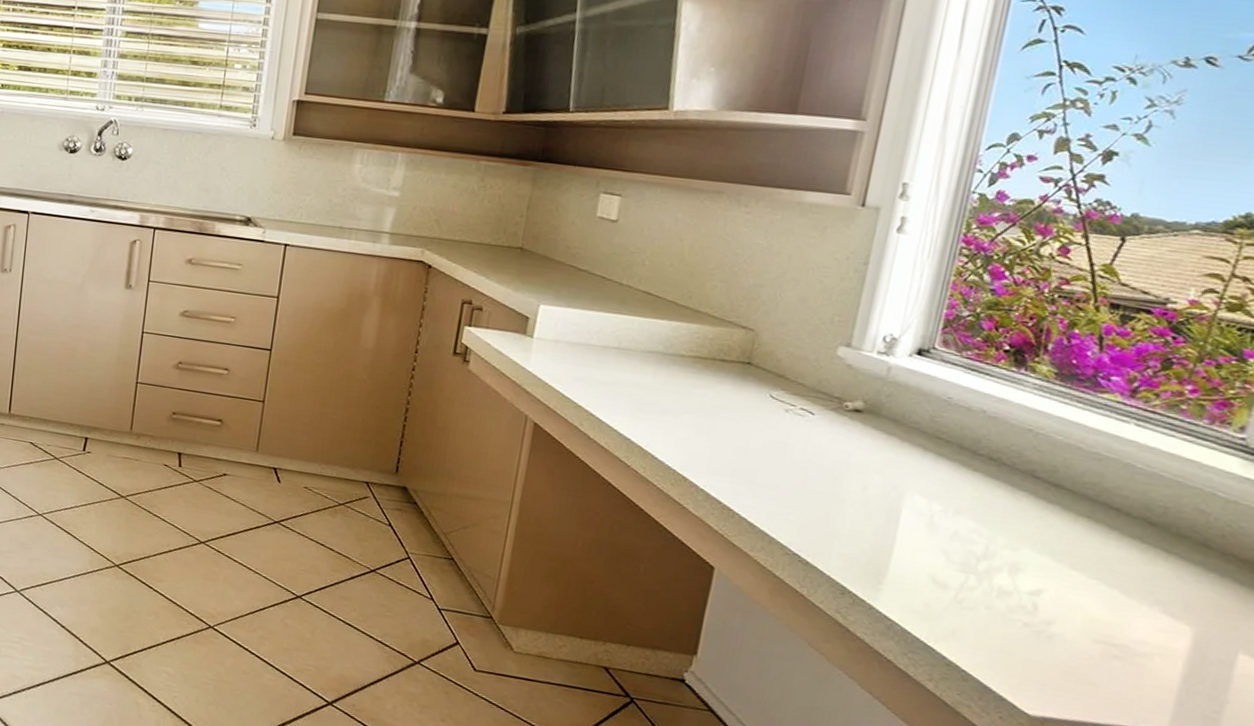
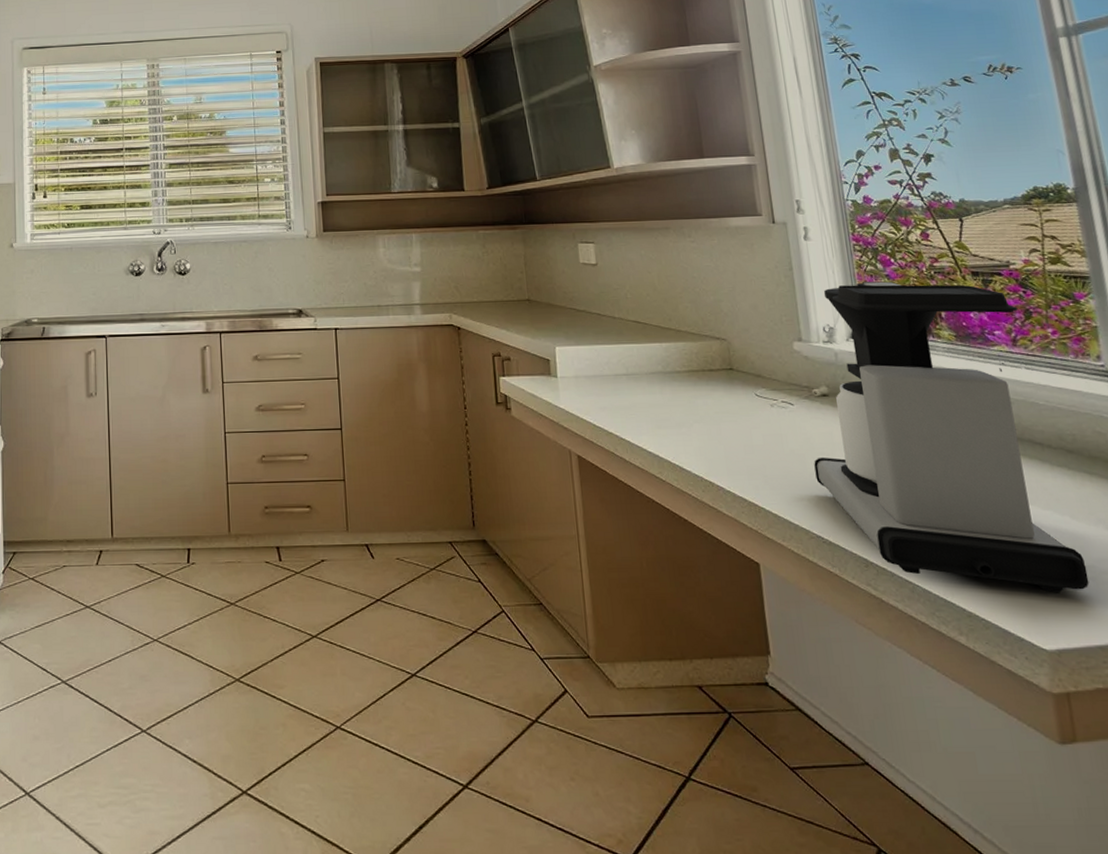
coffee maker: none [813,292,1157,667] -> present [814,281,1089,593]

